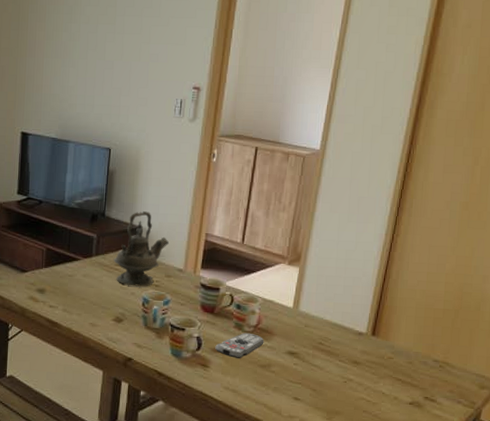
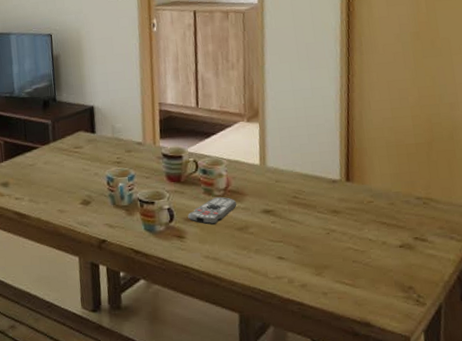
teapot: present [113,211,169,287] -> none [71,90,124,167]

